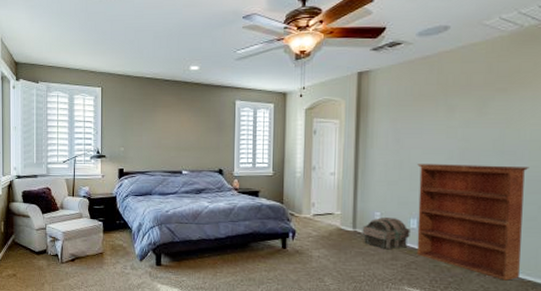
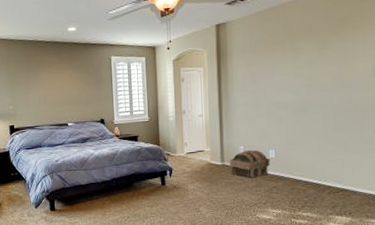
bookcase: present [416,164,529,281] -> none [272,97,364,196]

